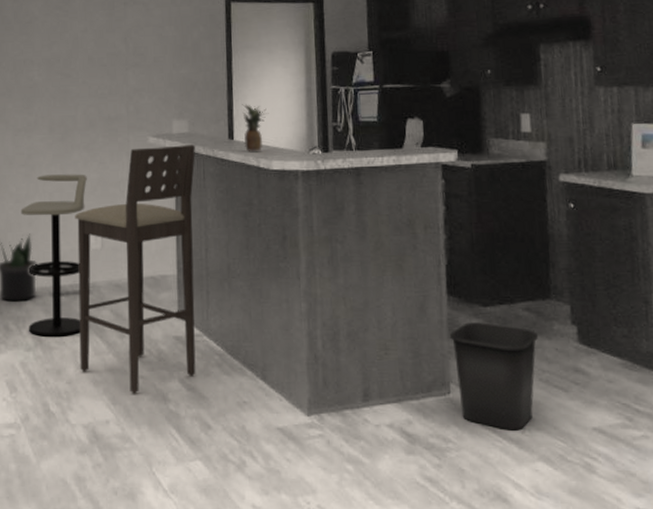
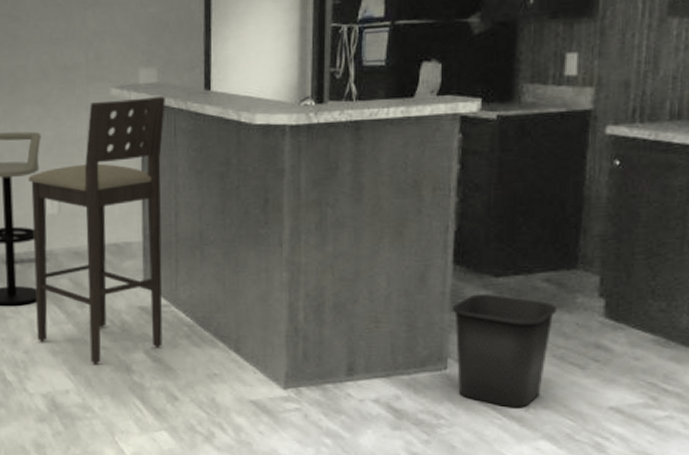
fruit: present [242,104,269,152] -> none [221,47,254,104]

